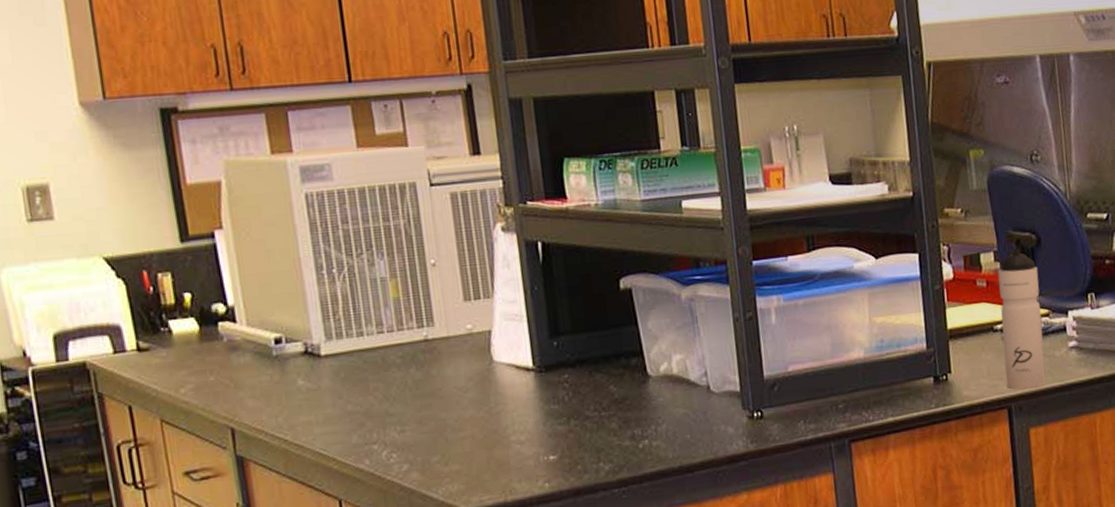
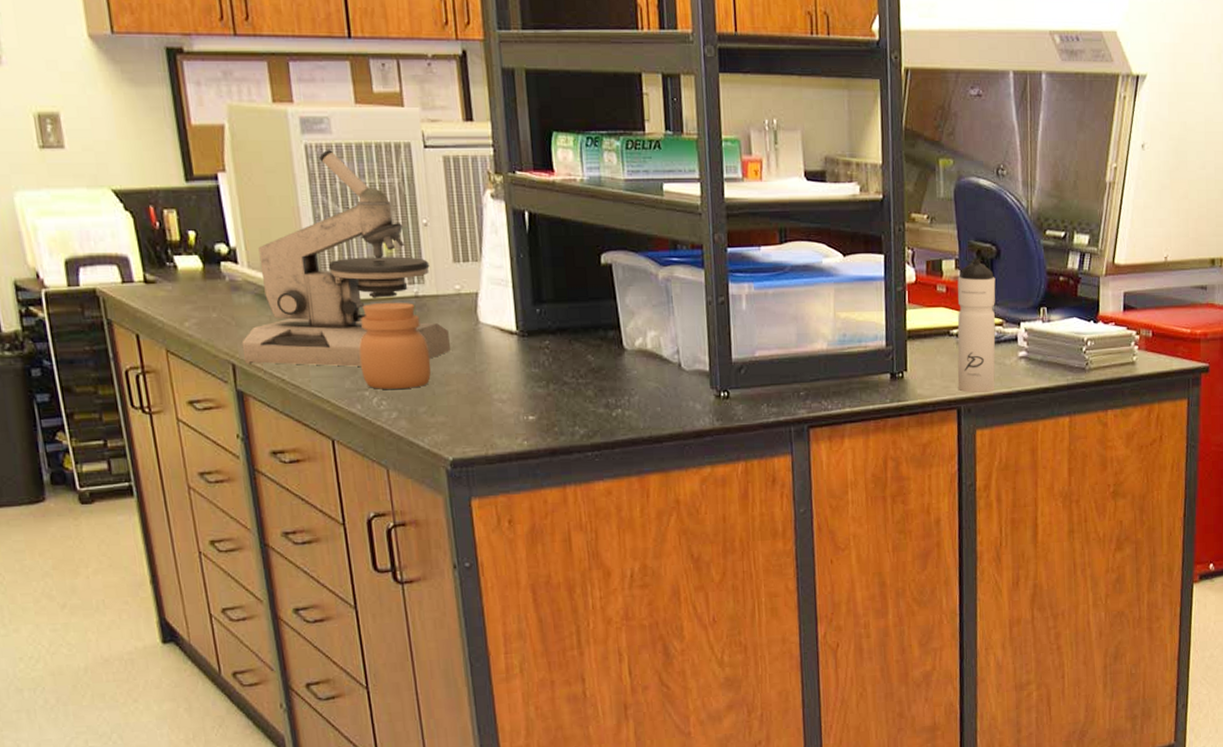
microscope: none [241,197,464,427] -> present [241,150,450,367]
jar: none [366,347,444,442] -> present [359,302,431,389]

